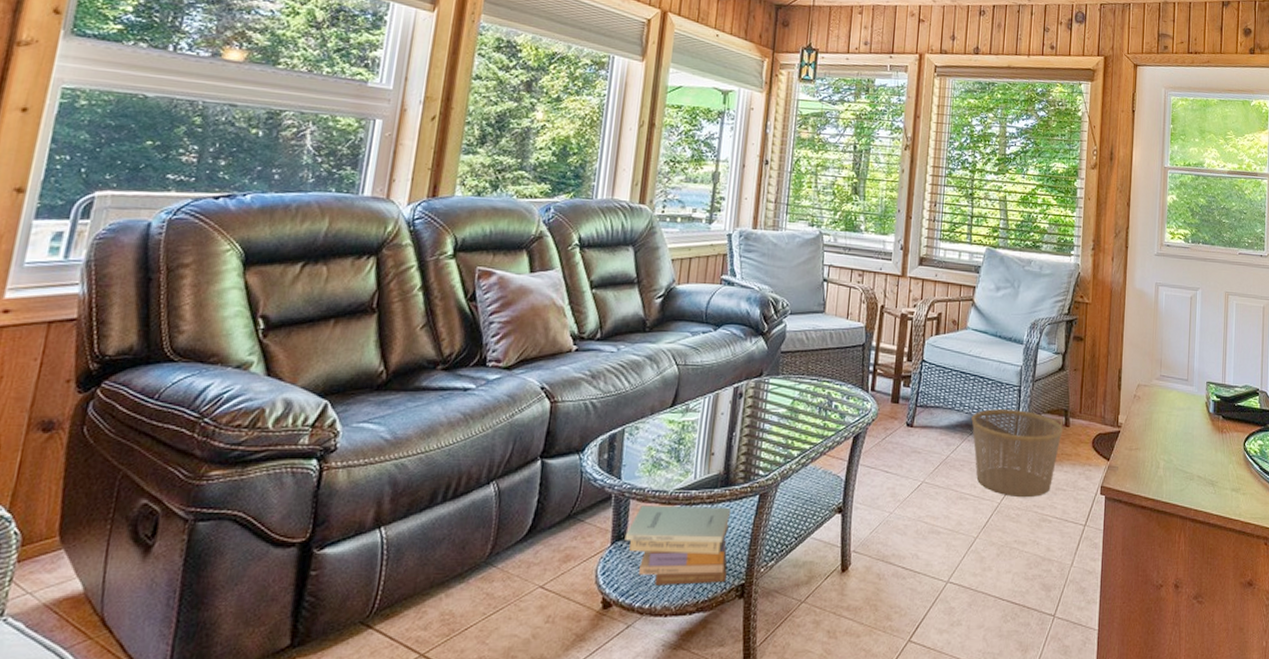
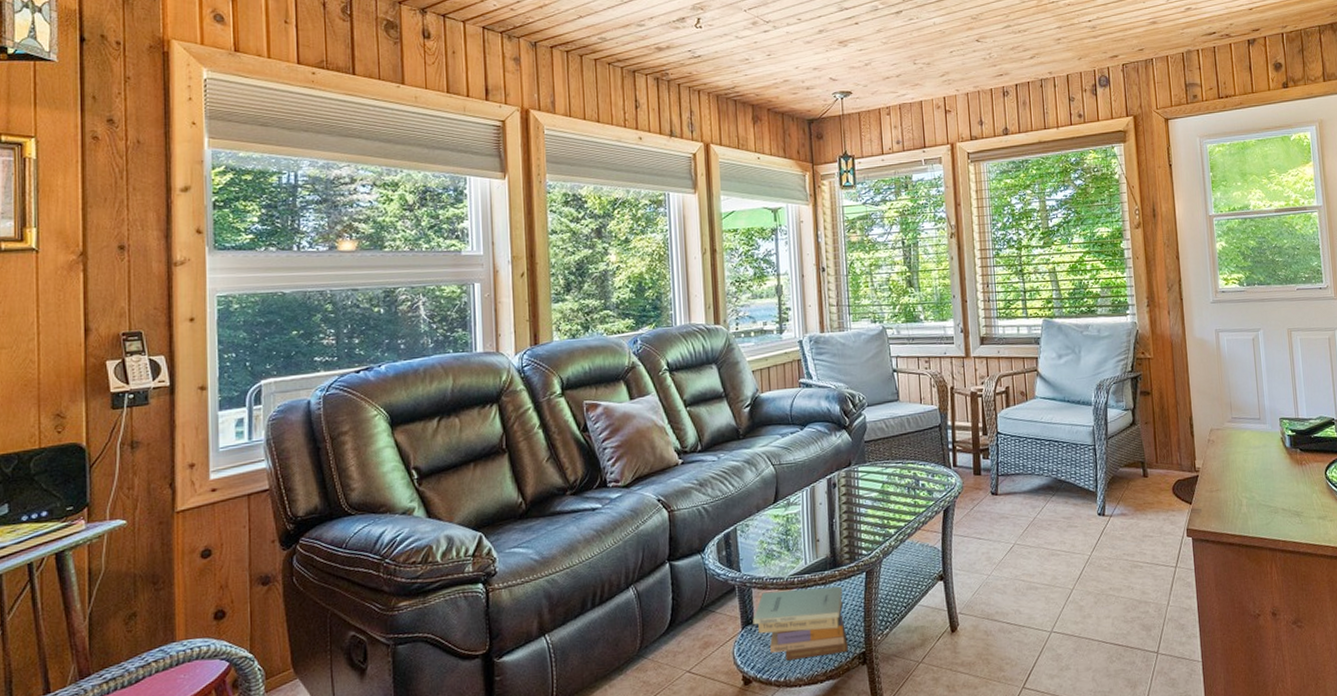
basket: present [971,409,1063,497] -> none [1052,467,1142,548]

